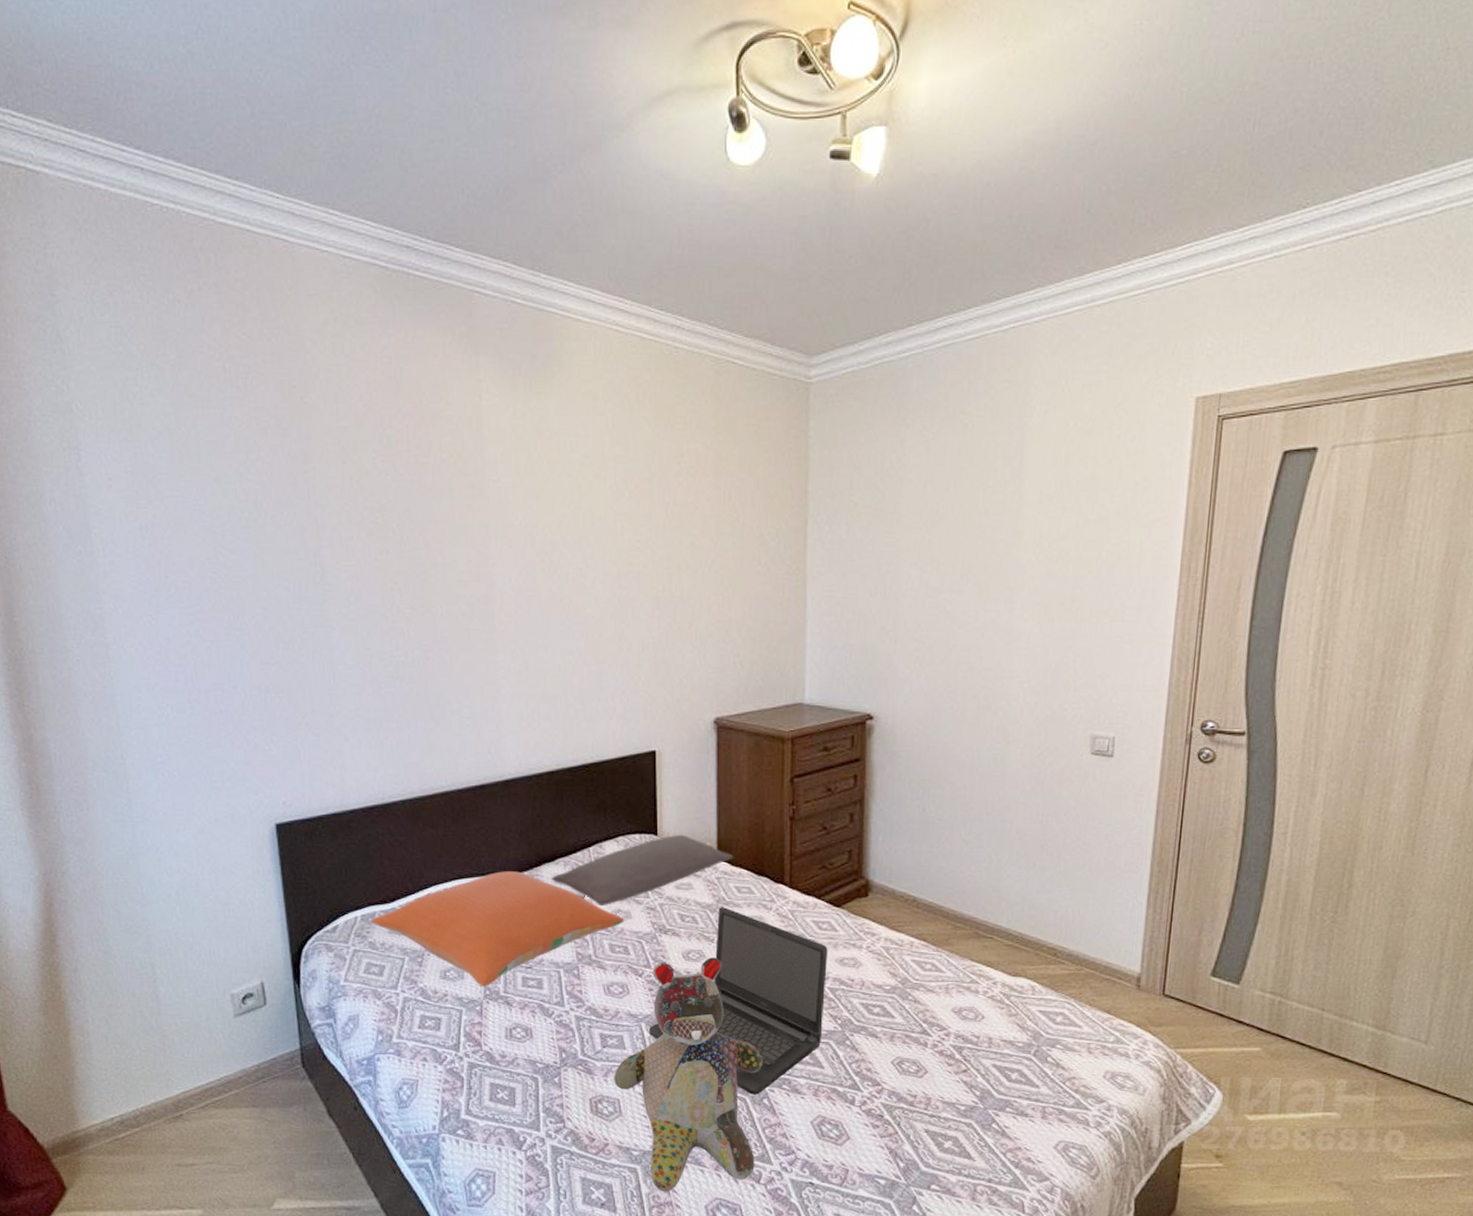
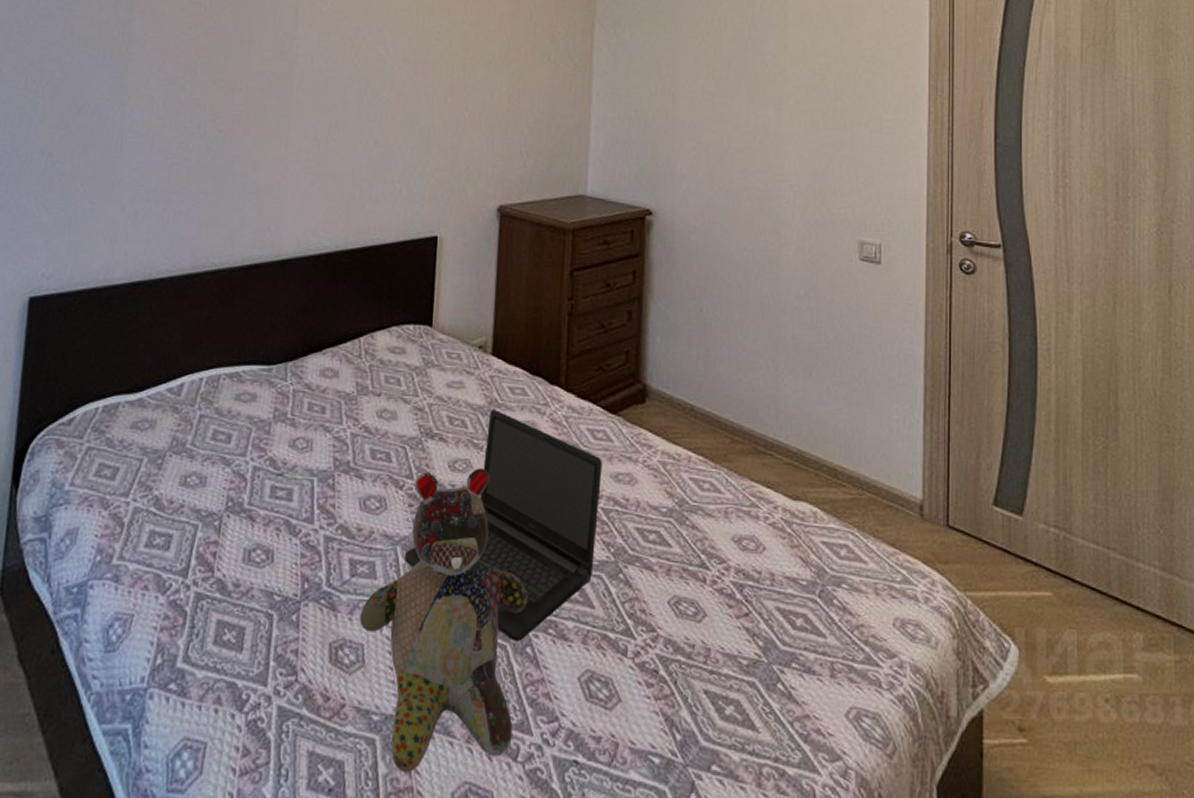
pillow: present [371,871,625,987] -> none [113,360,390,497]
pillow: present [551,835,734,905] -> none [316,327,510,404]

